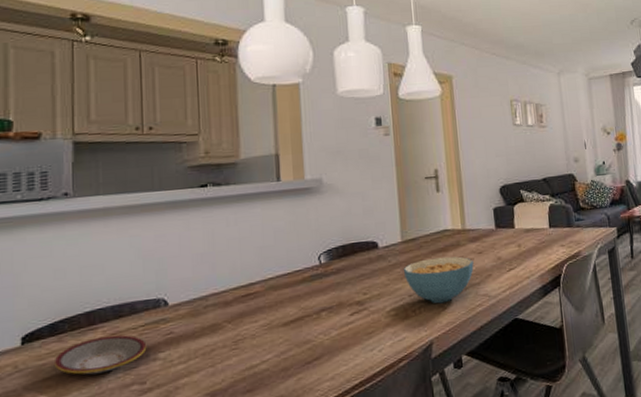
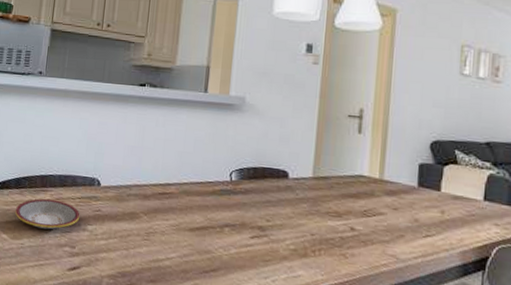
cereal bowl: present [403,256,474,304] -> none [309,201,386,252]

